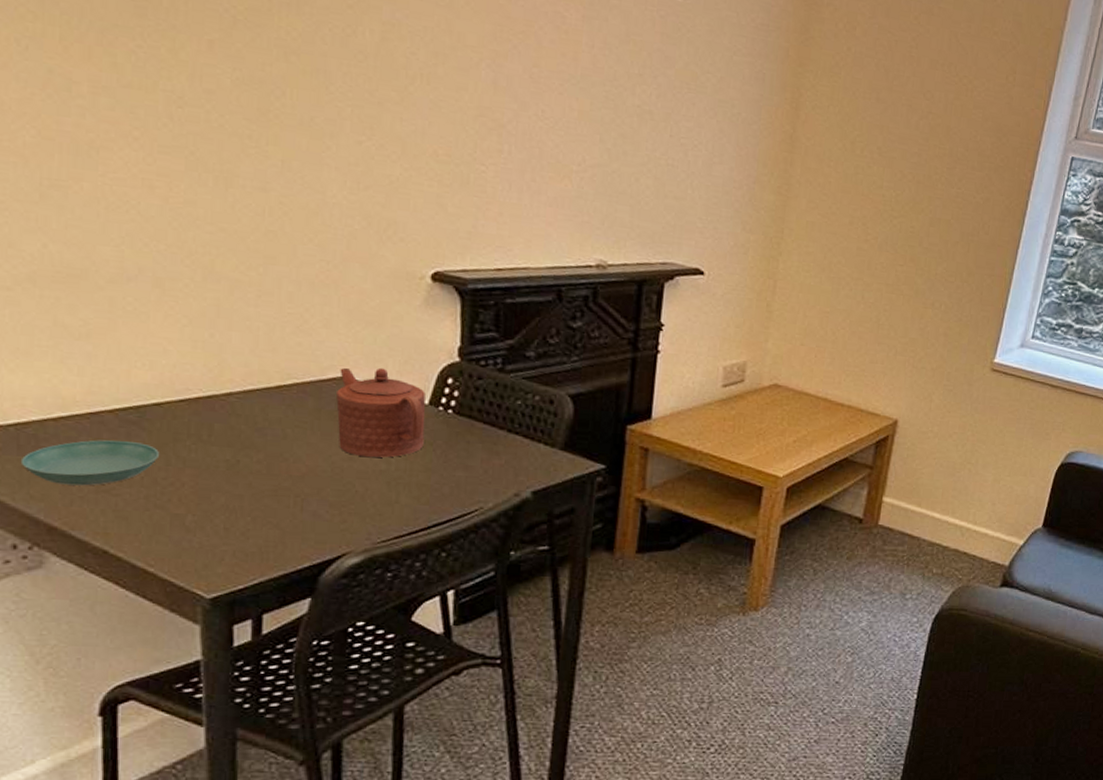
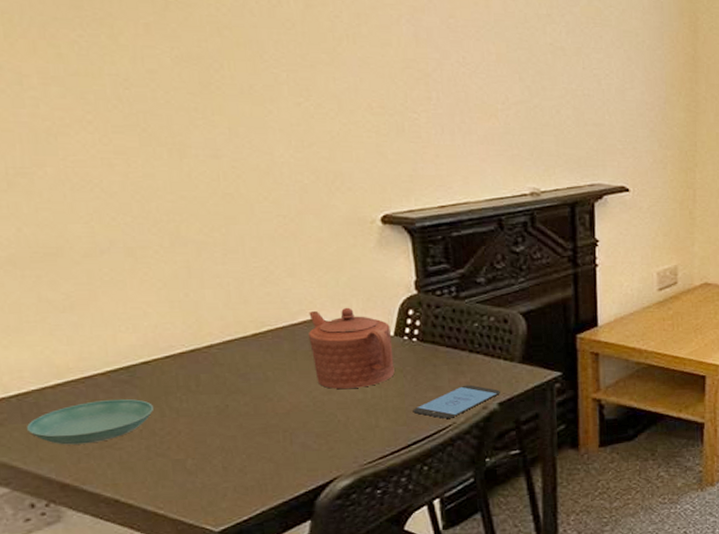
smartphone: none [438,467,536,502] -> present [413,385,500,419]

